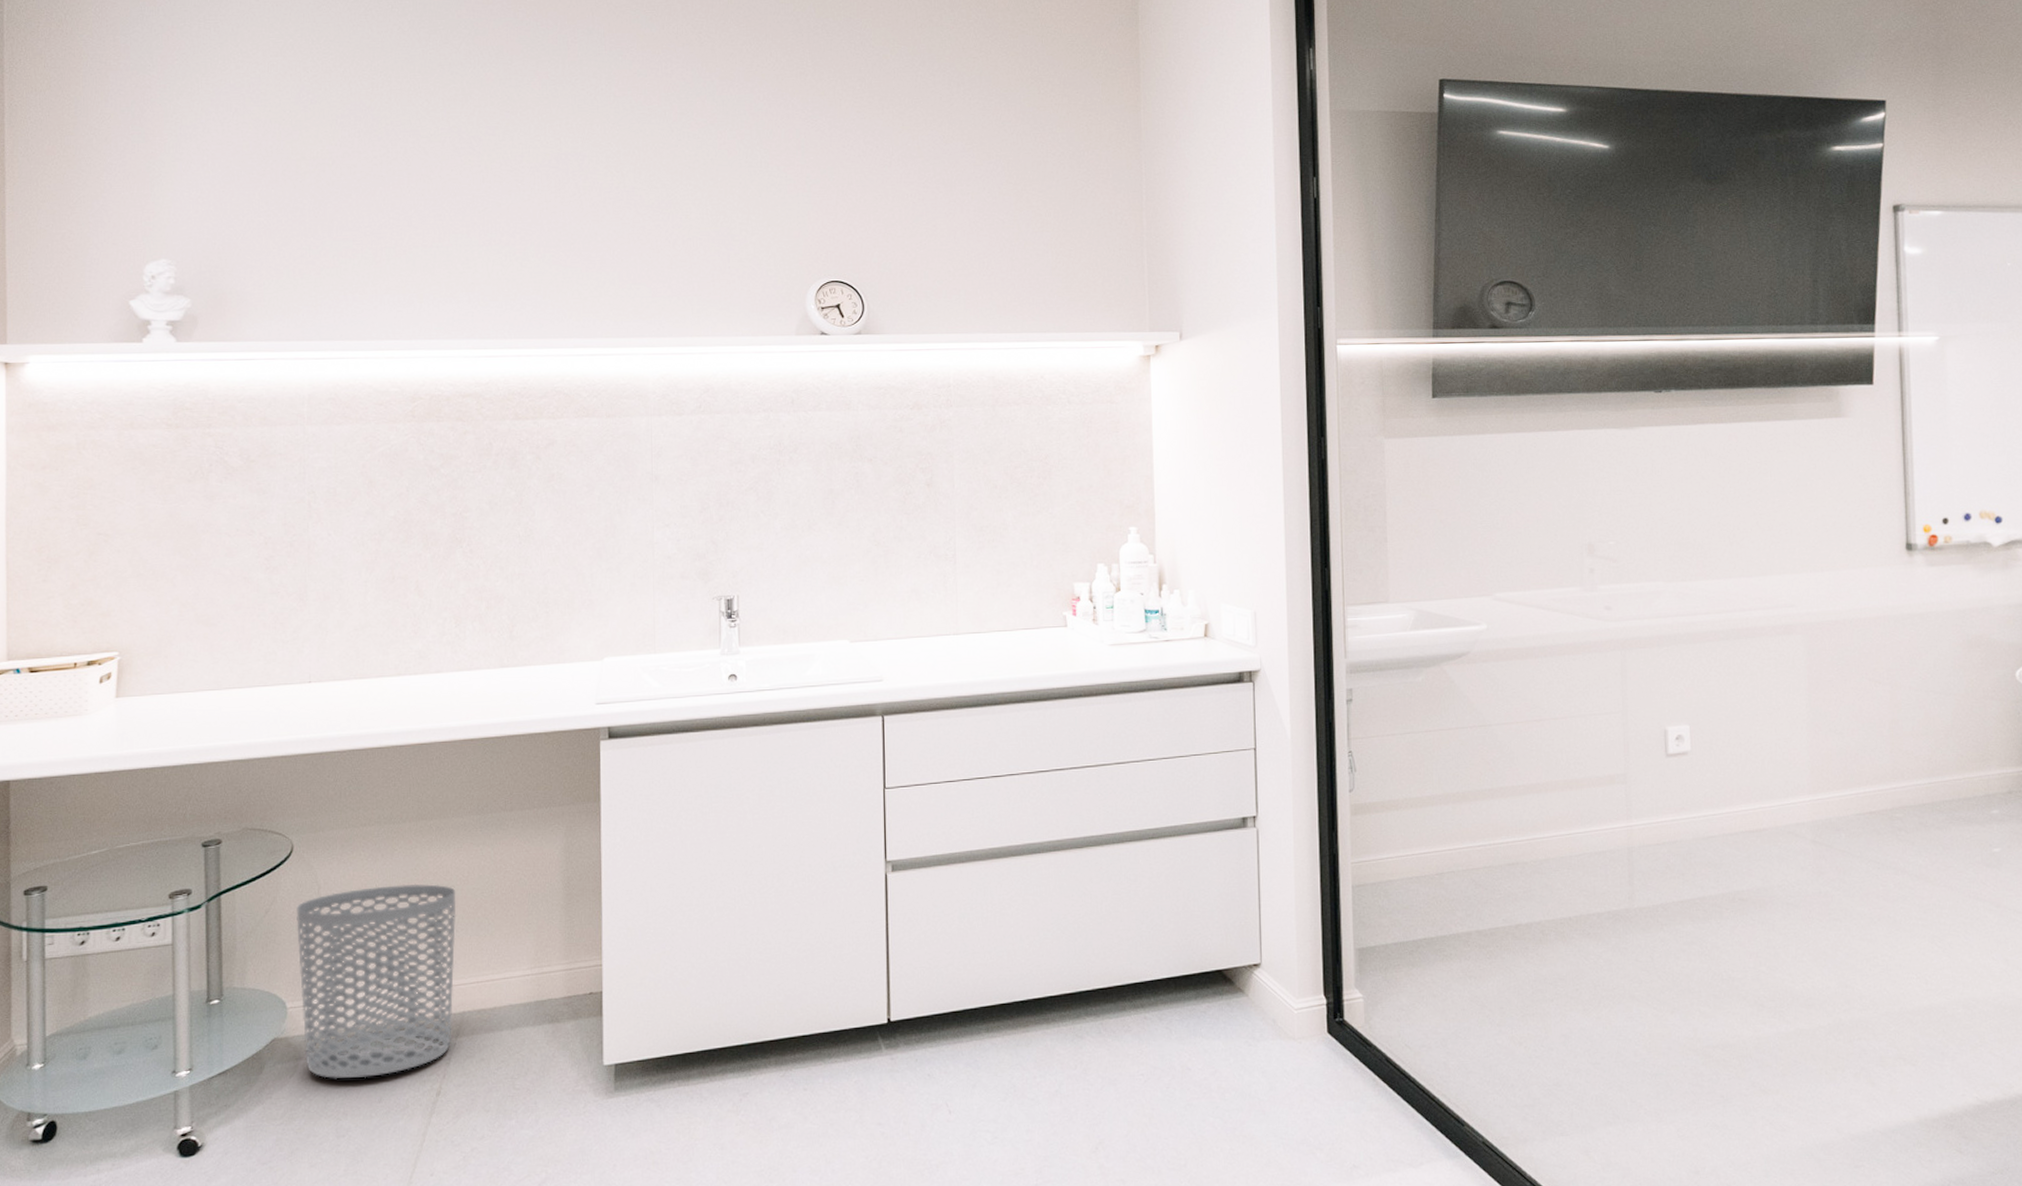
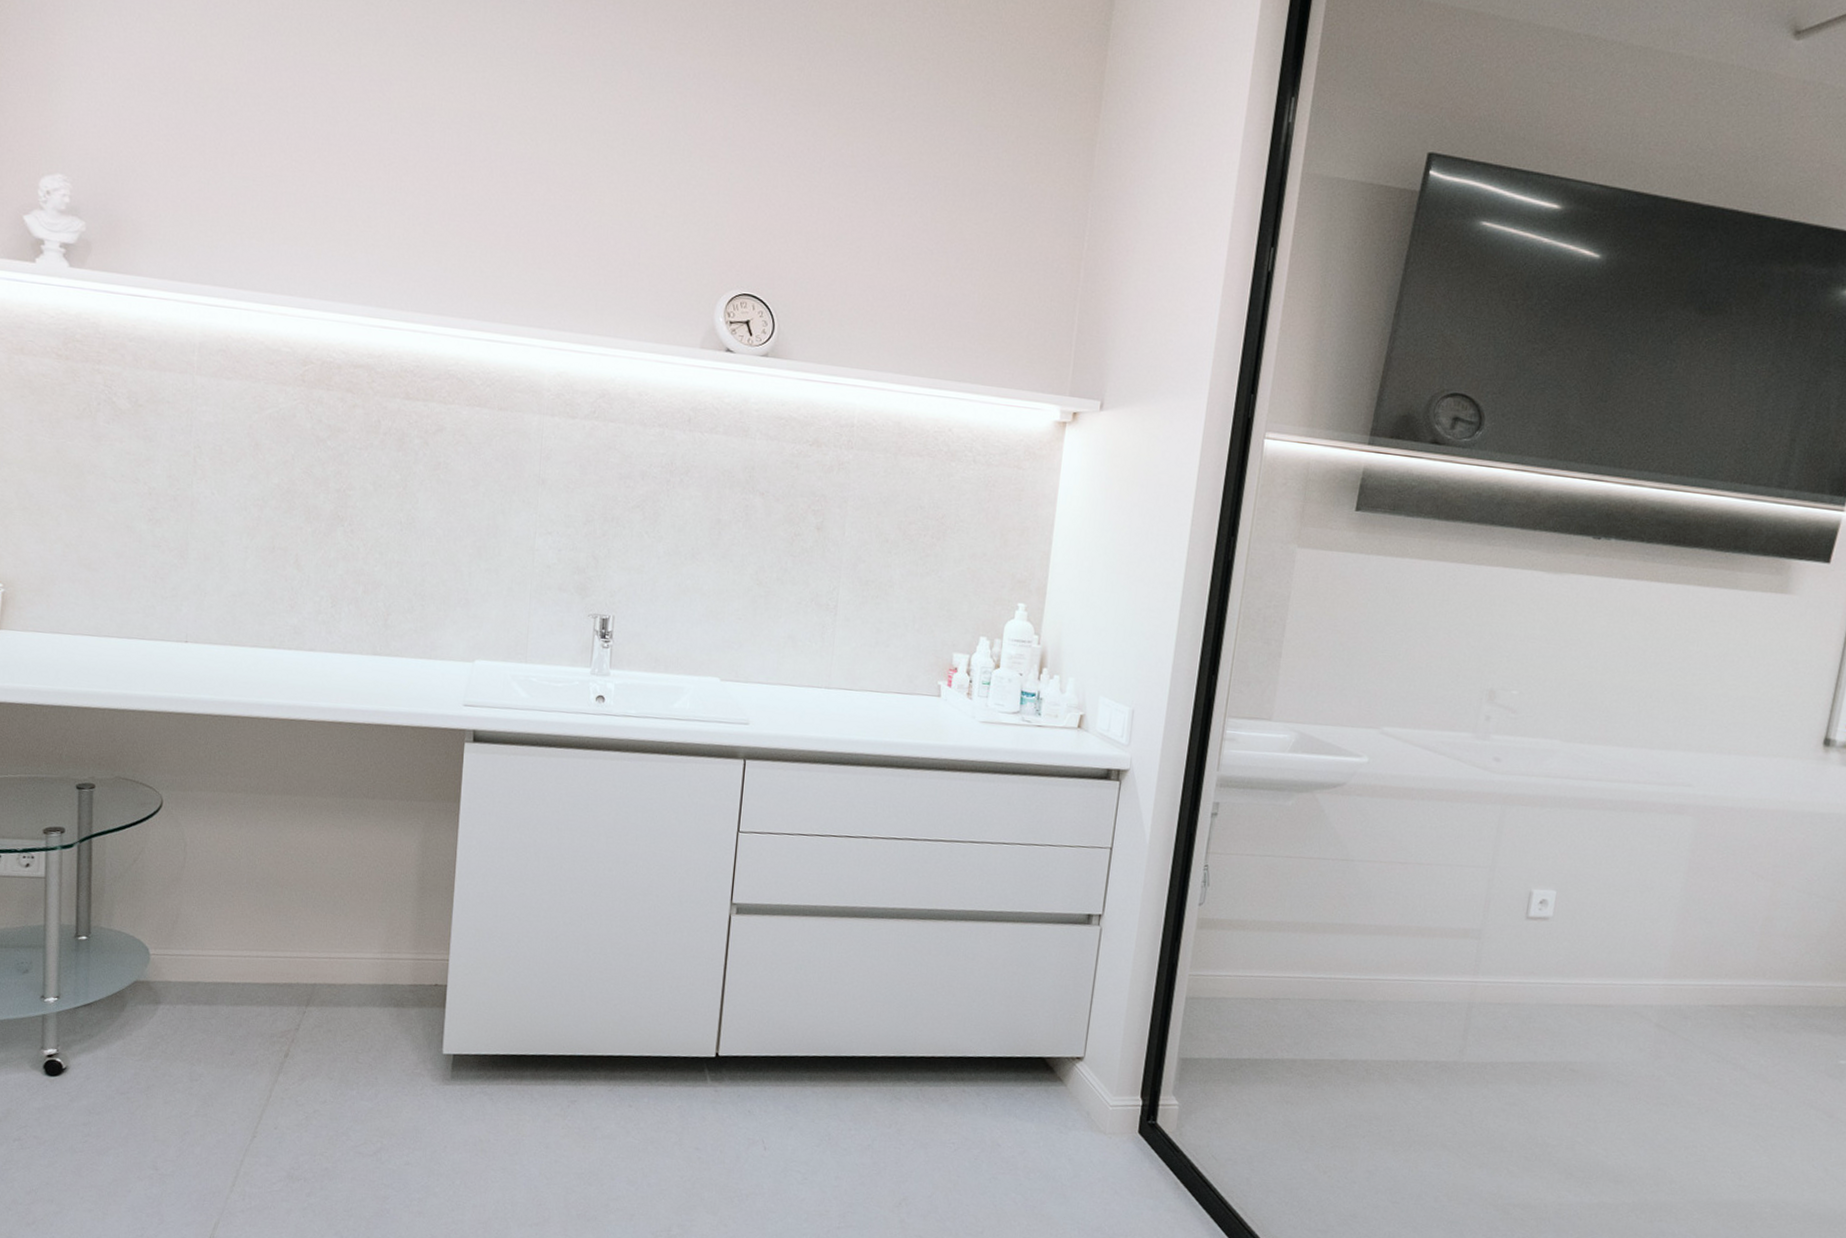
waste bin: present [296,883,457,1080] -> none [162,851,315,1031]

